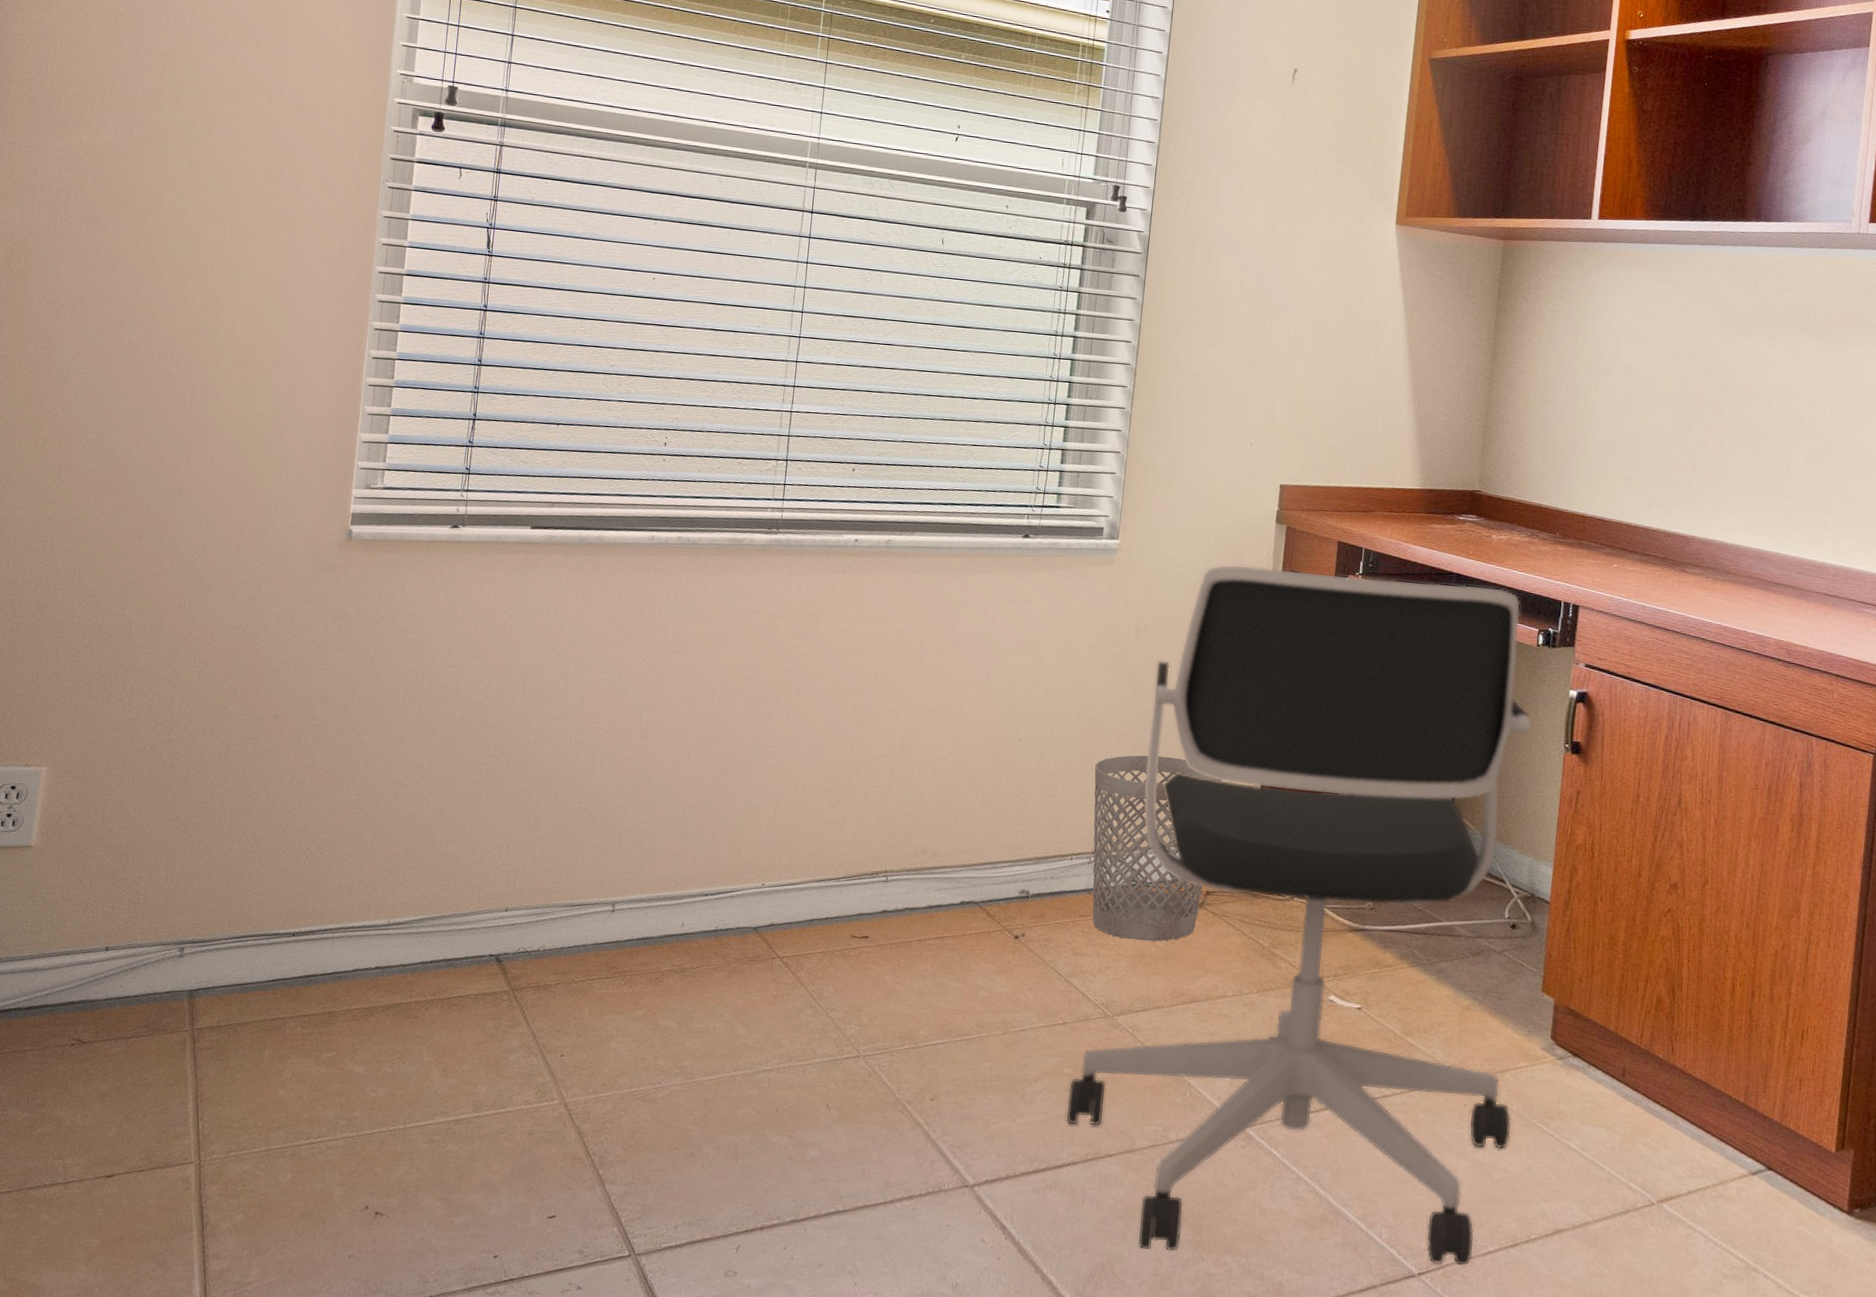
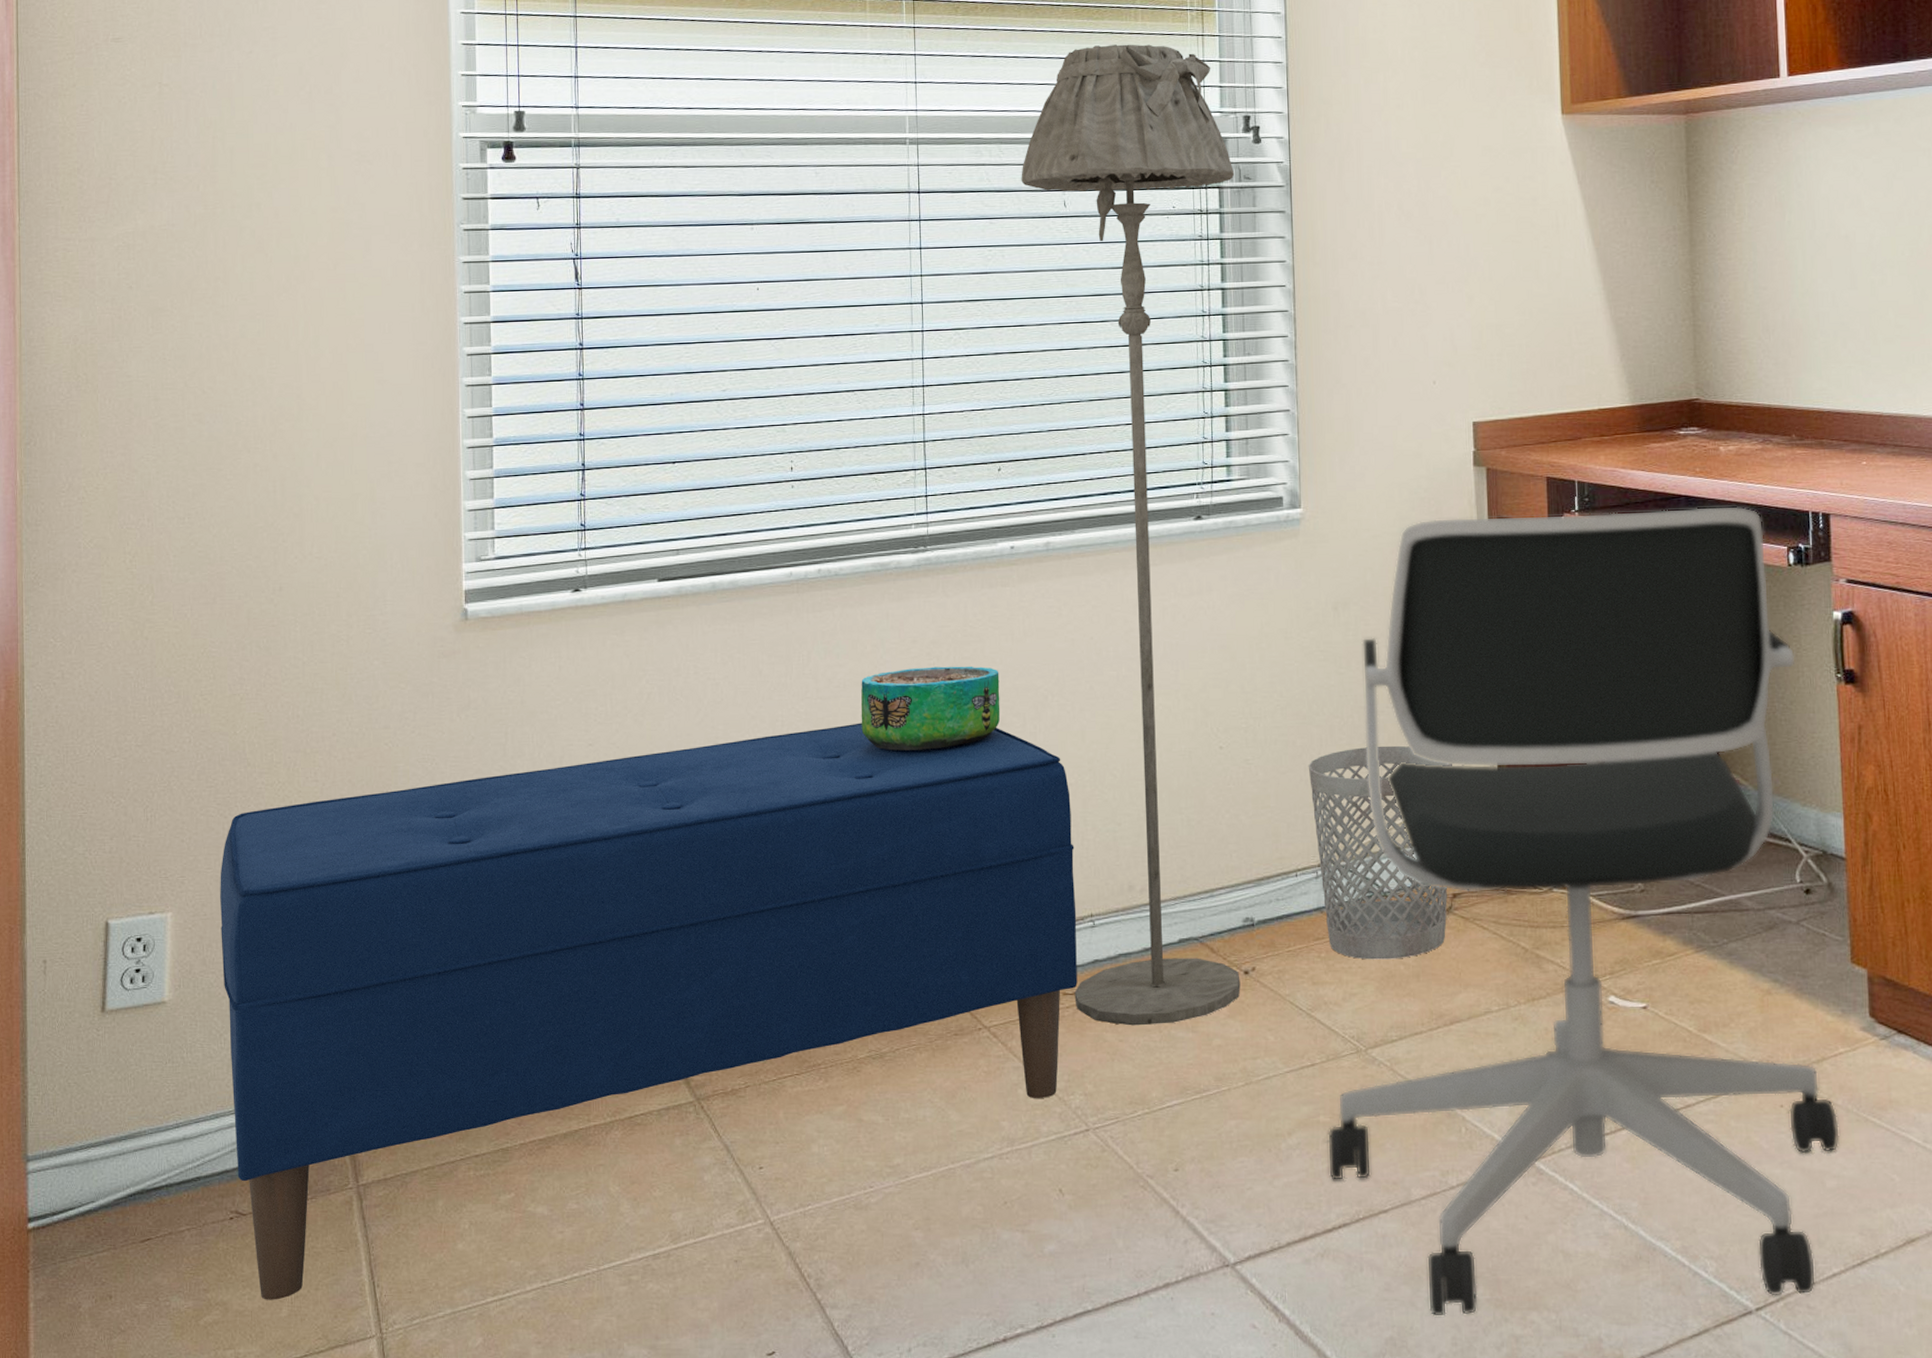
bench: none [82,677,881,1121] -> present [220,723,1078,1300]
decorative bowl: none [700,635,831,709] -> present [860,666,1001,751]
floor lamp: none [861,103,1099,973] -> present [1021,44,1241,1026]

